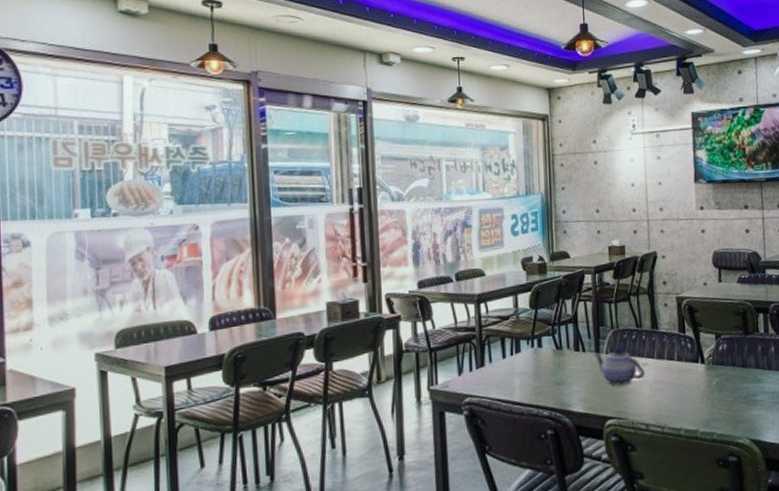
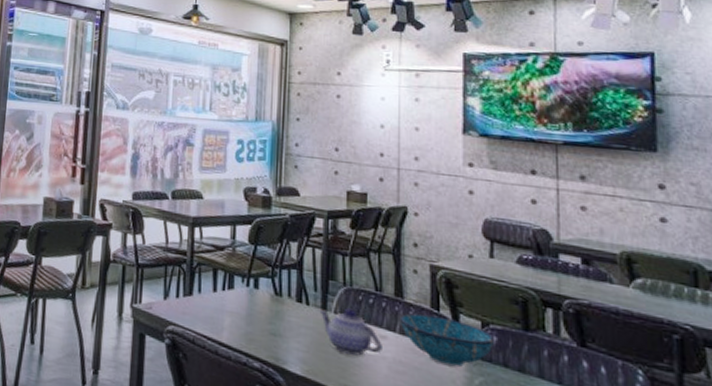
bowl: none [656,337,726,376] -> present [399,314,495,368]

